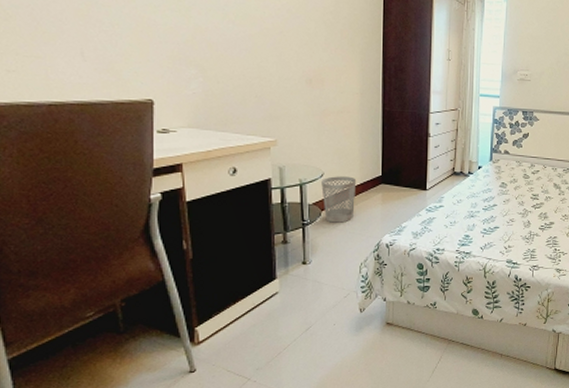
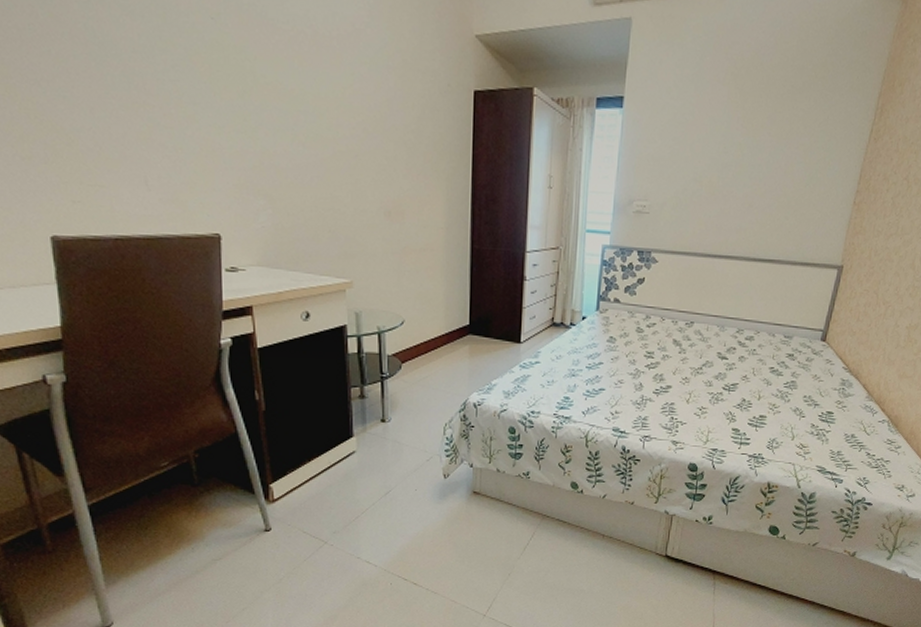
wastebasket: present [321,176,357,223] -> none [402,324,441,378]

